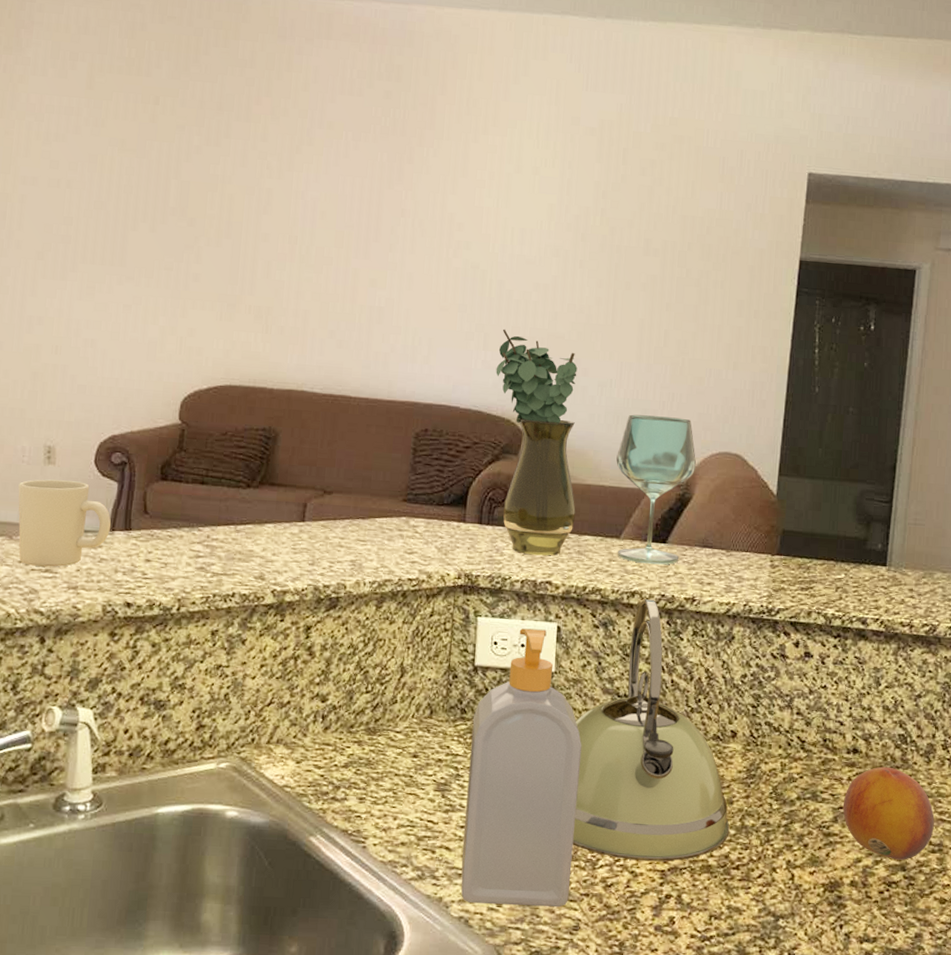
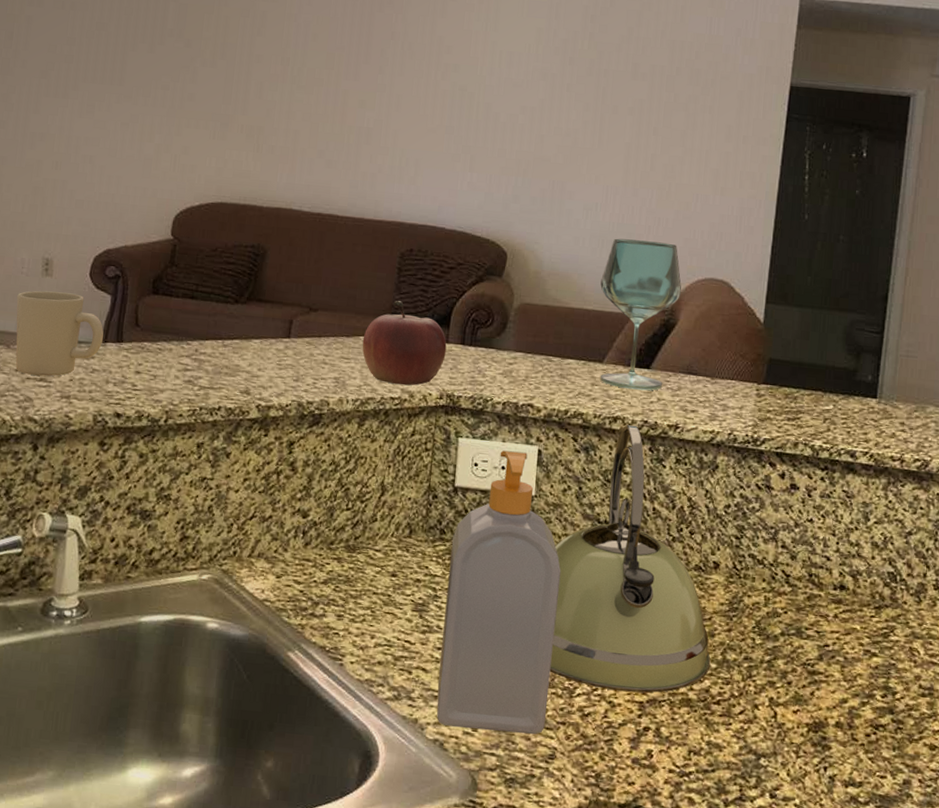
fruit: none [378,481,464,566] -> present [362,301,447,386]
vase: present [496,329,578,556] -> none [481,151,563,379]
fruit: present [842,766,935,860] -> none [828,604,925,703]

